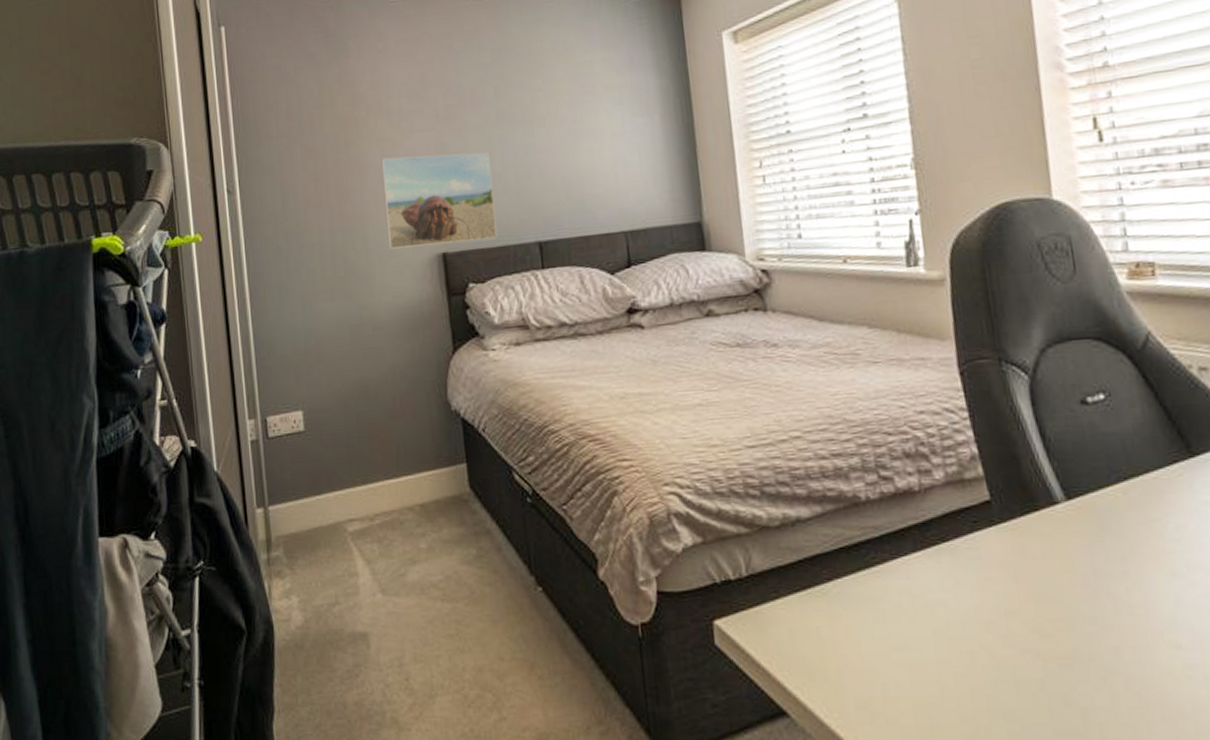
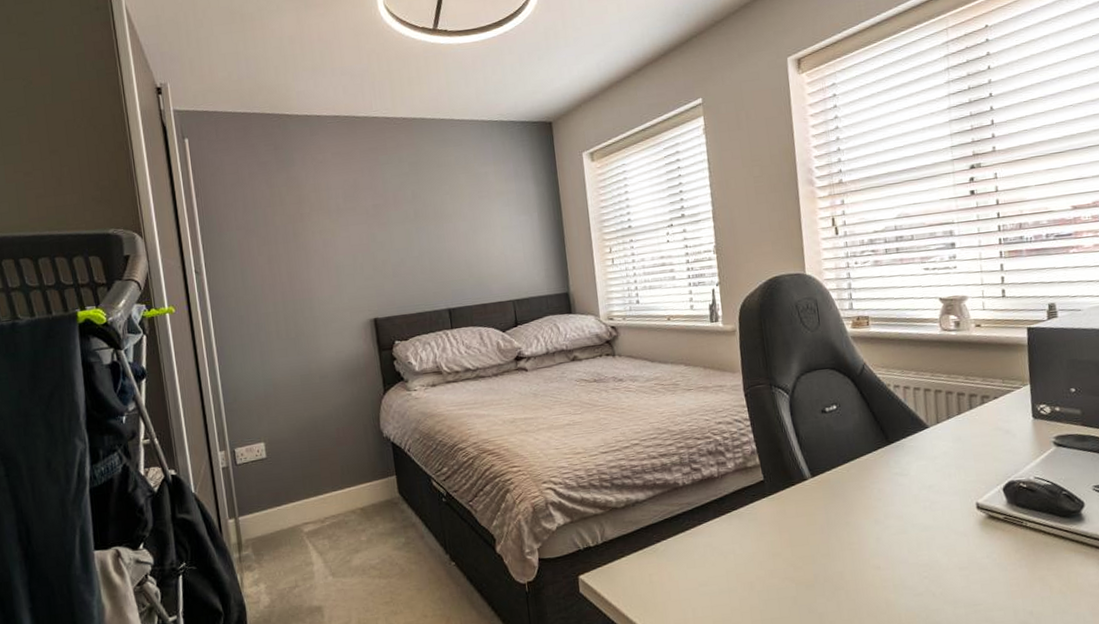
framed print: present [381,151,497,249] -> none [323,240,416,316]

